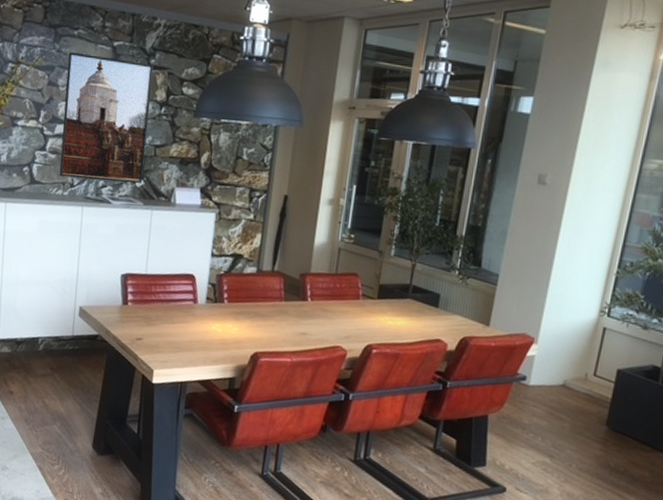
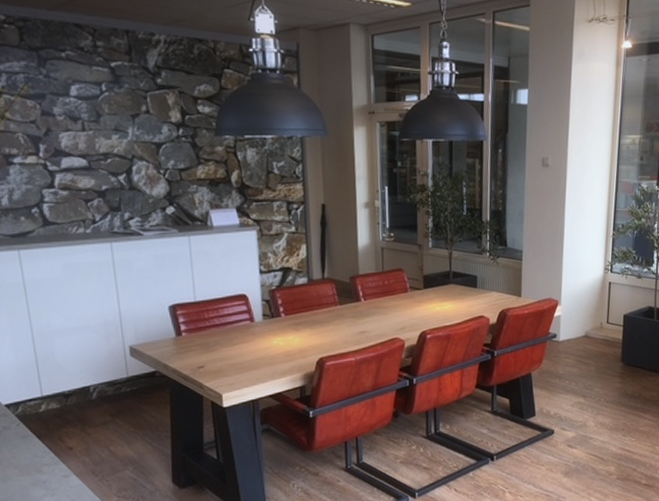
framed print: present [59,52,153,183] -> none [60,77,172,214]

